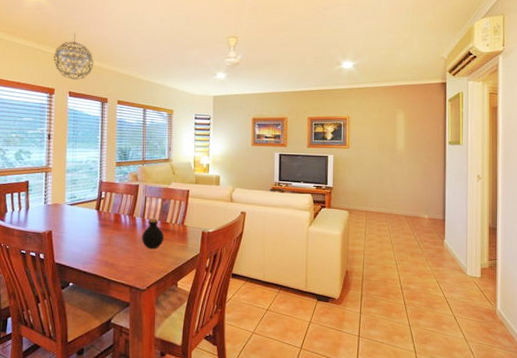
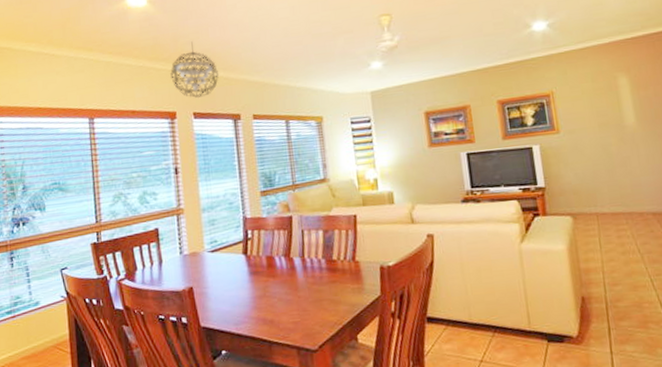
bottle: present [142,217,164,249] -> none [304,255,333,297]

